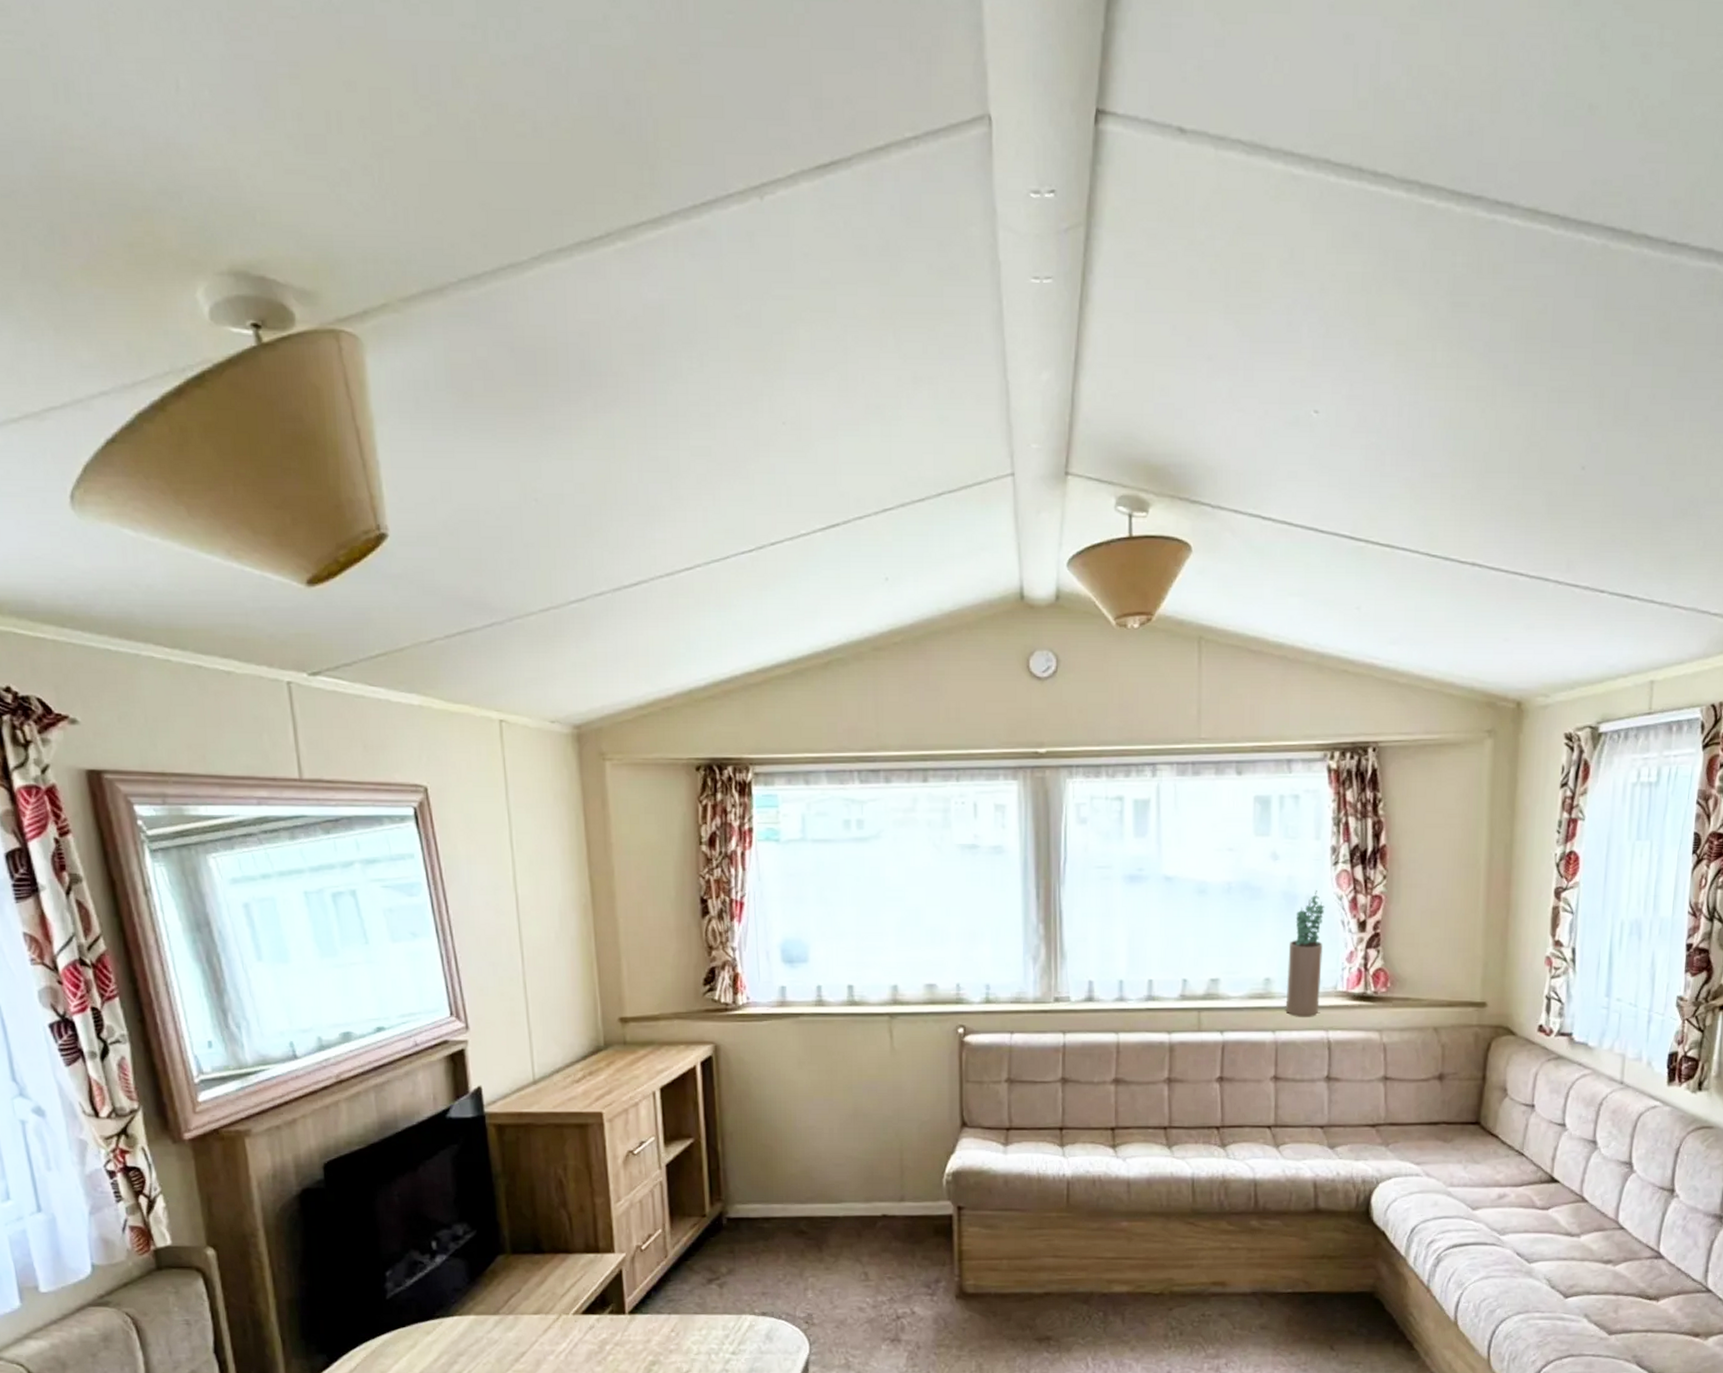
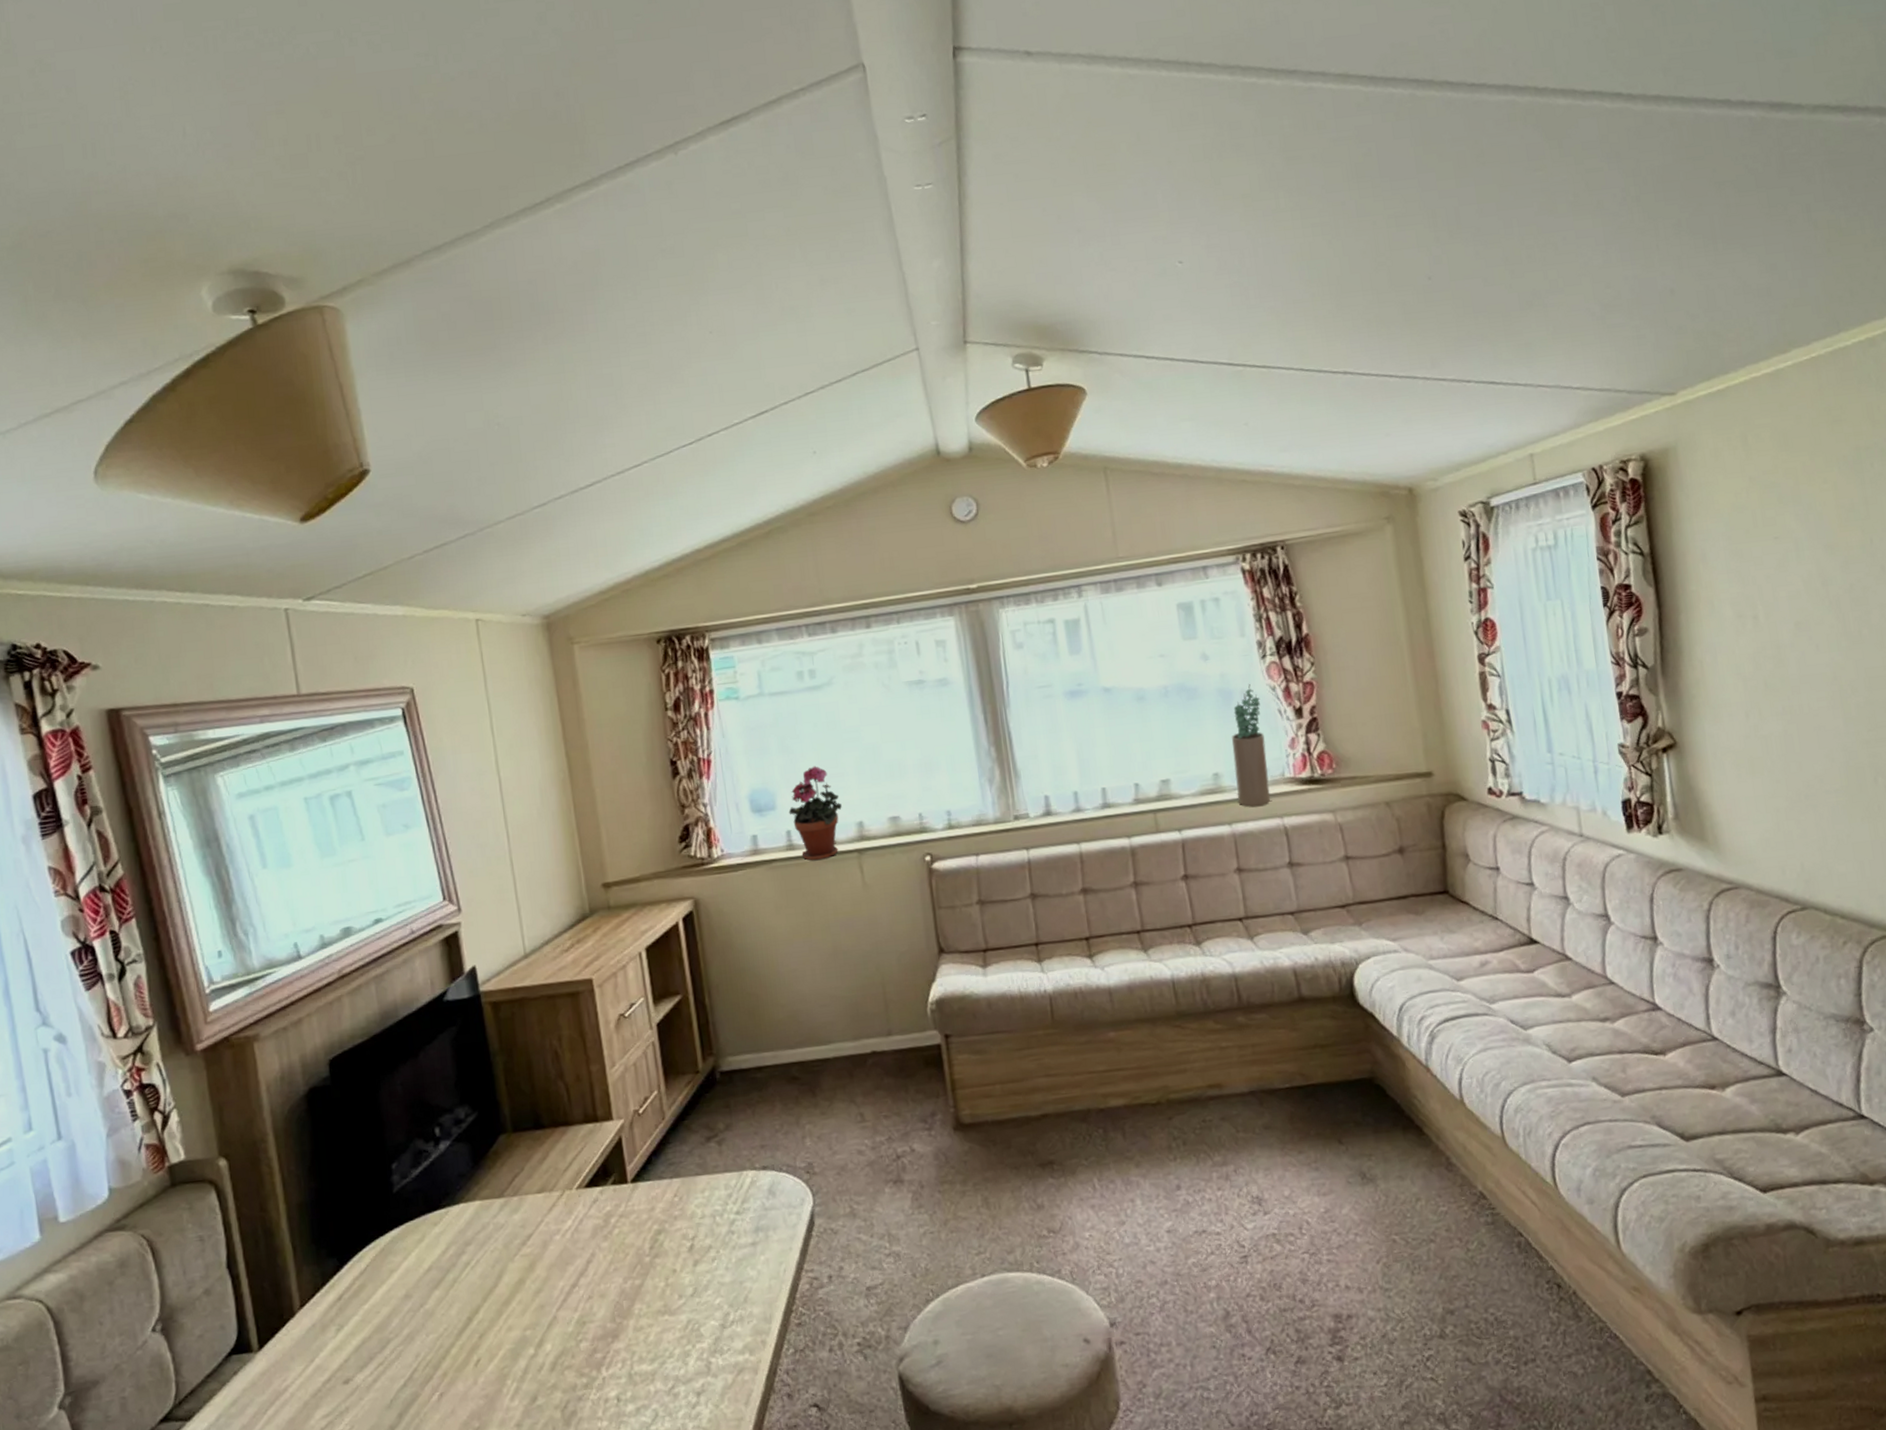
potted plant: none [821,922,877,1020] -> present [788,766,842,861]

